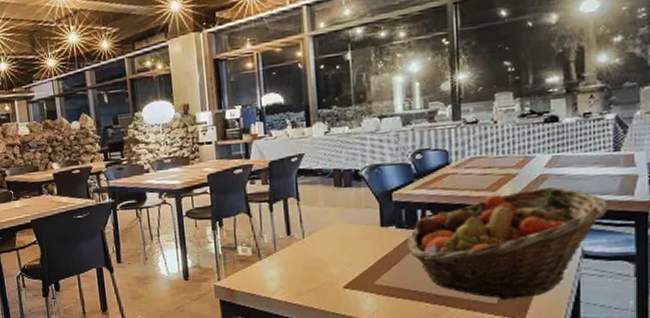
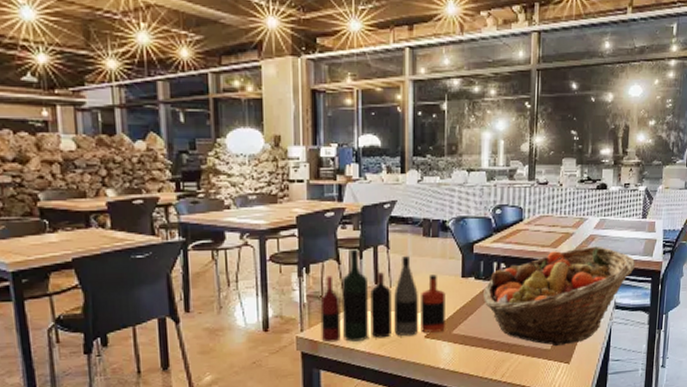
bottle collection: none [234,202,366,292] -> present [320,249,445,343]

